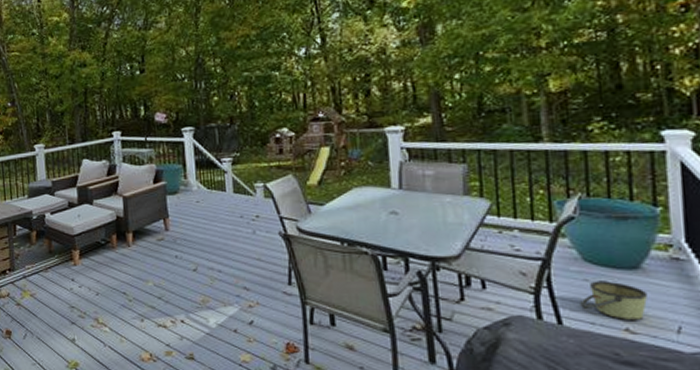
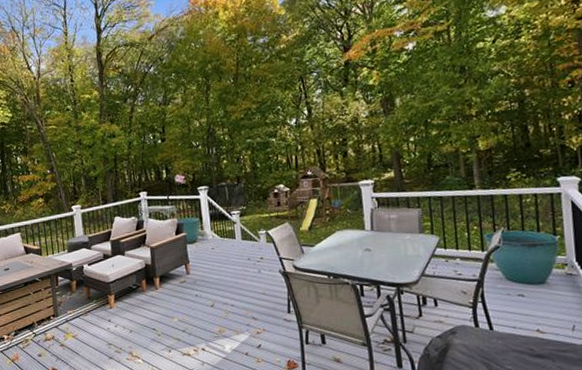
bucket: present [580,281,649,321] -> none [505,294,552,324]

